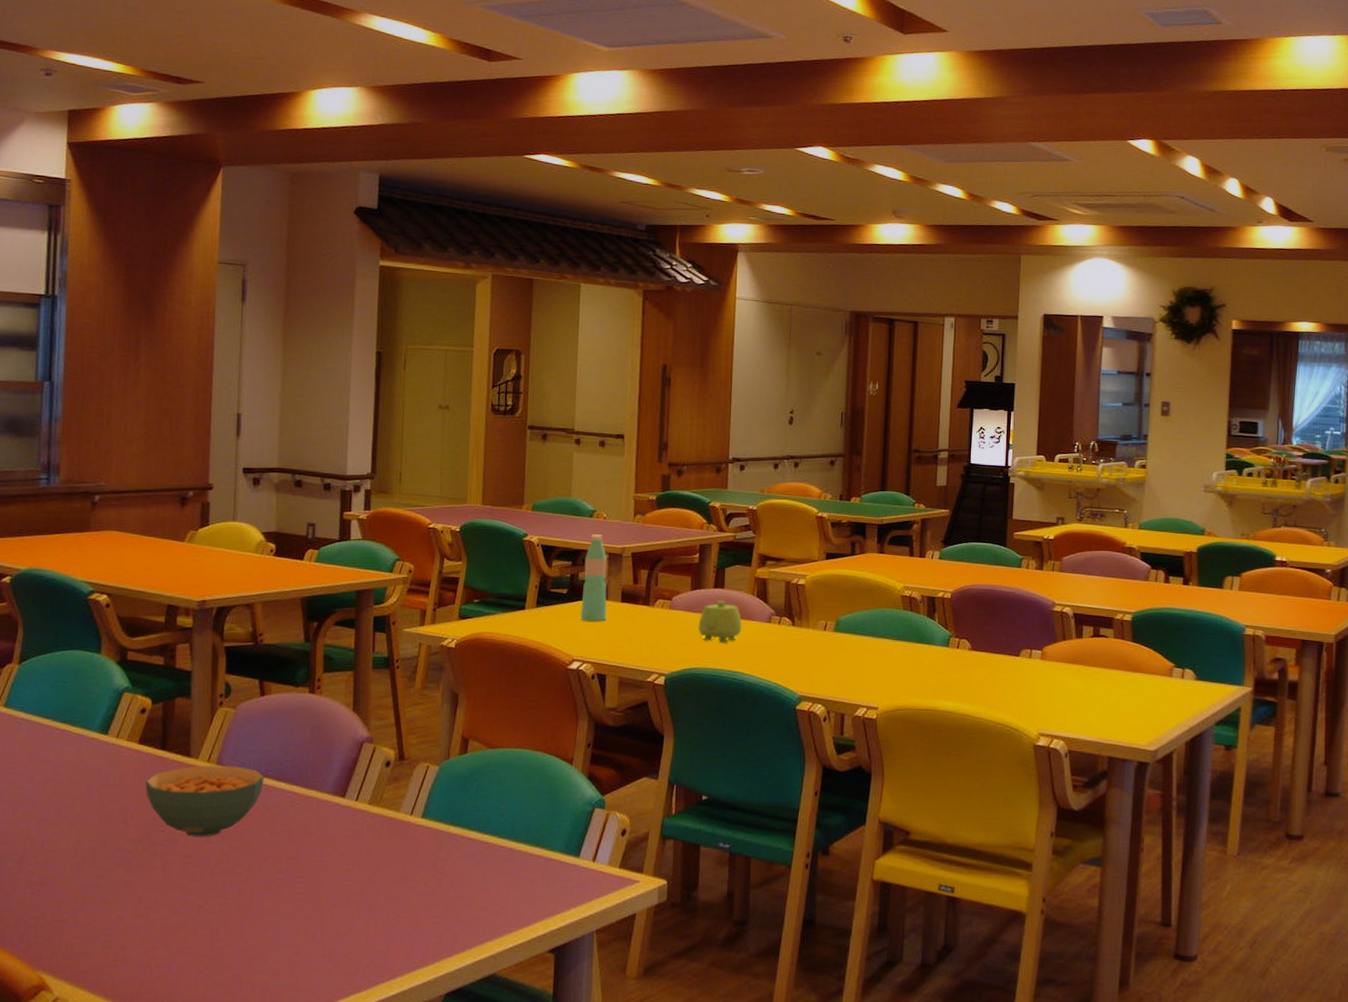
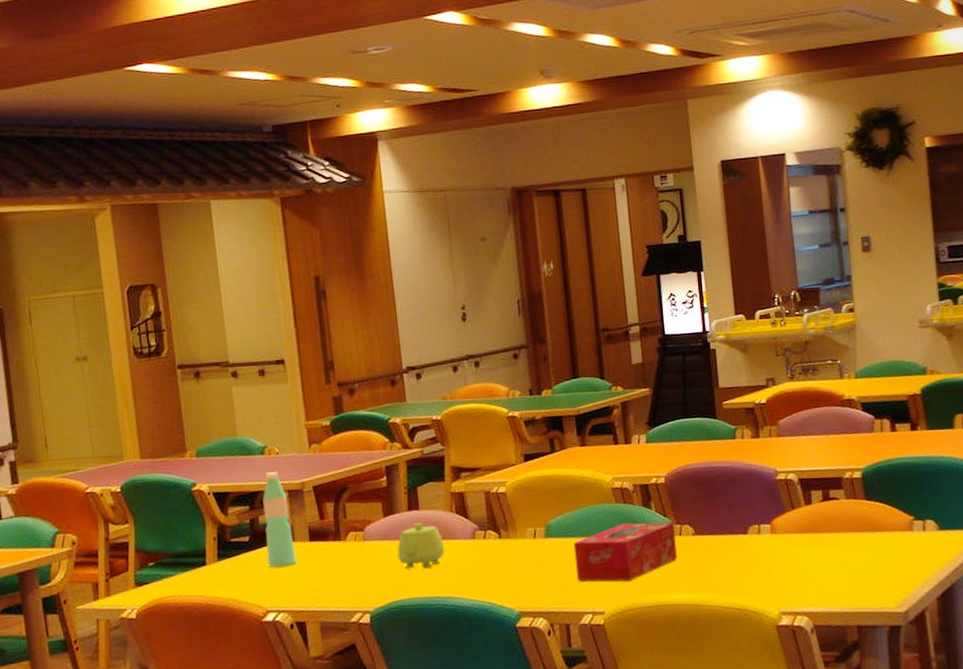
tissue box: none [857,629,953,683] -> present [573,522,677,582]

